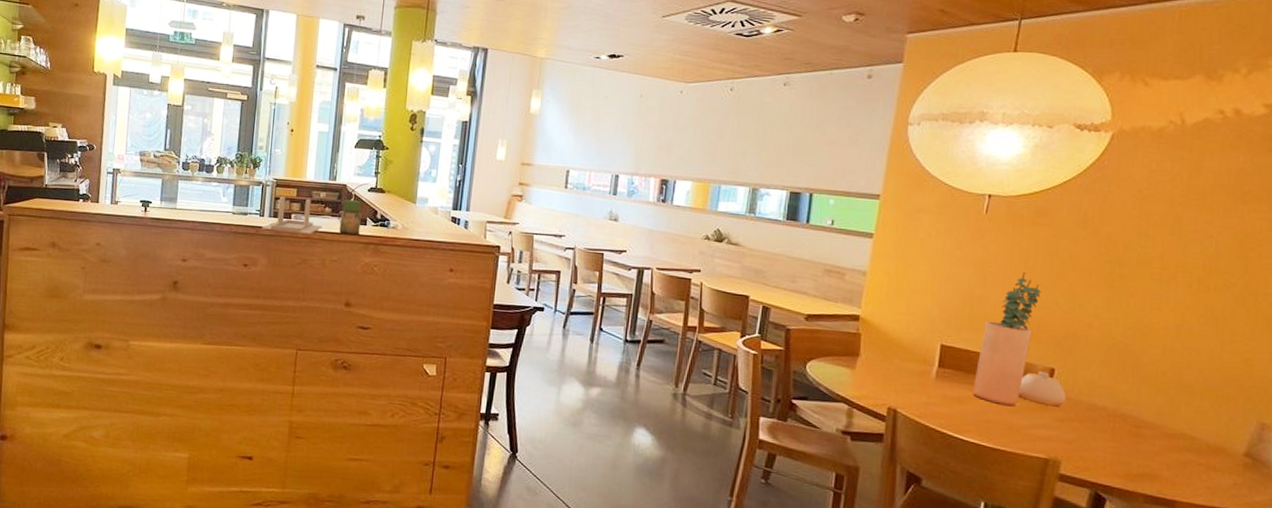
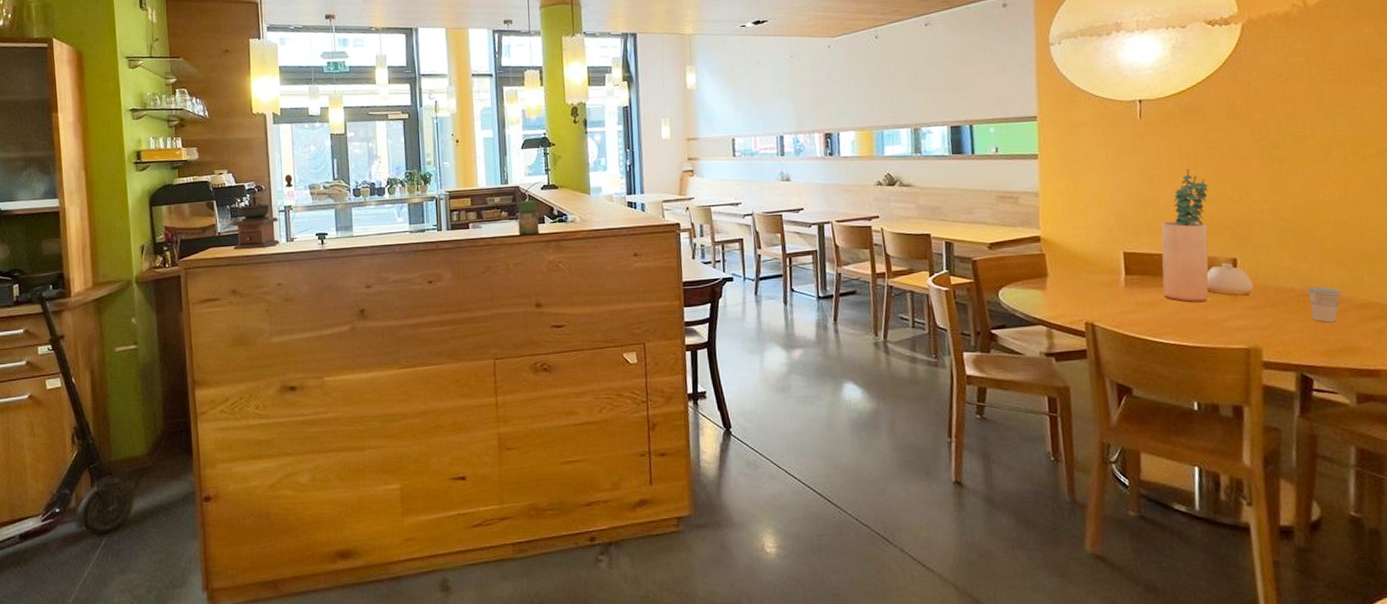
coffee grinder: none [58,137,125,207] -> present [232,174,293,251]
napkin holder: present [261,196,322,234] -> none [440,206,501,244]
cup: none [1119,408,1155,447] -> present [1306,286,1342,323]

